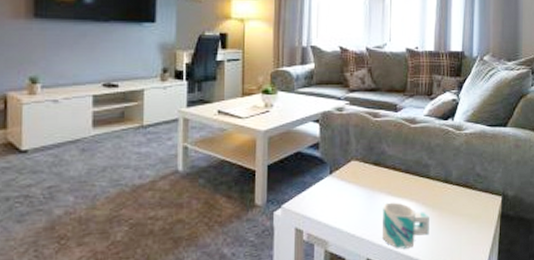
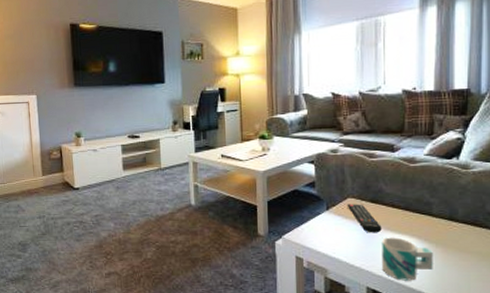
remote control: none [350,167,383,199] -> present [347,204,382,233]

